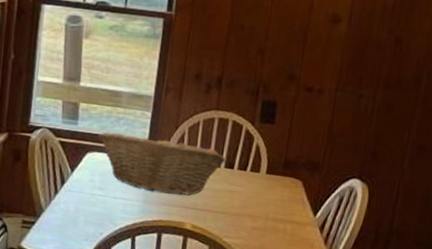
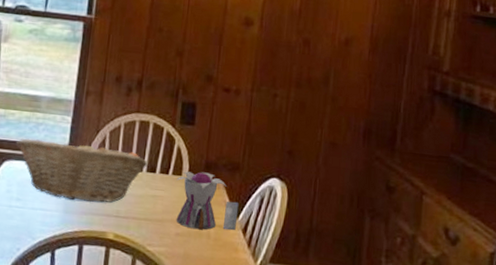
teapot: none [252,169,317,228] -> present [176,171,239,231]

